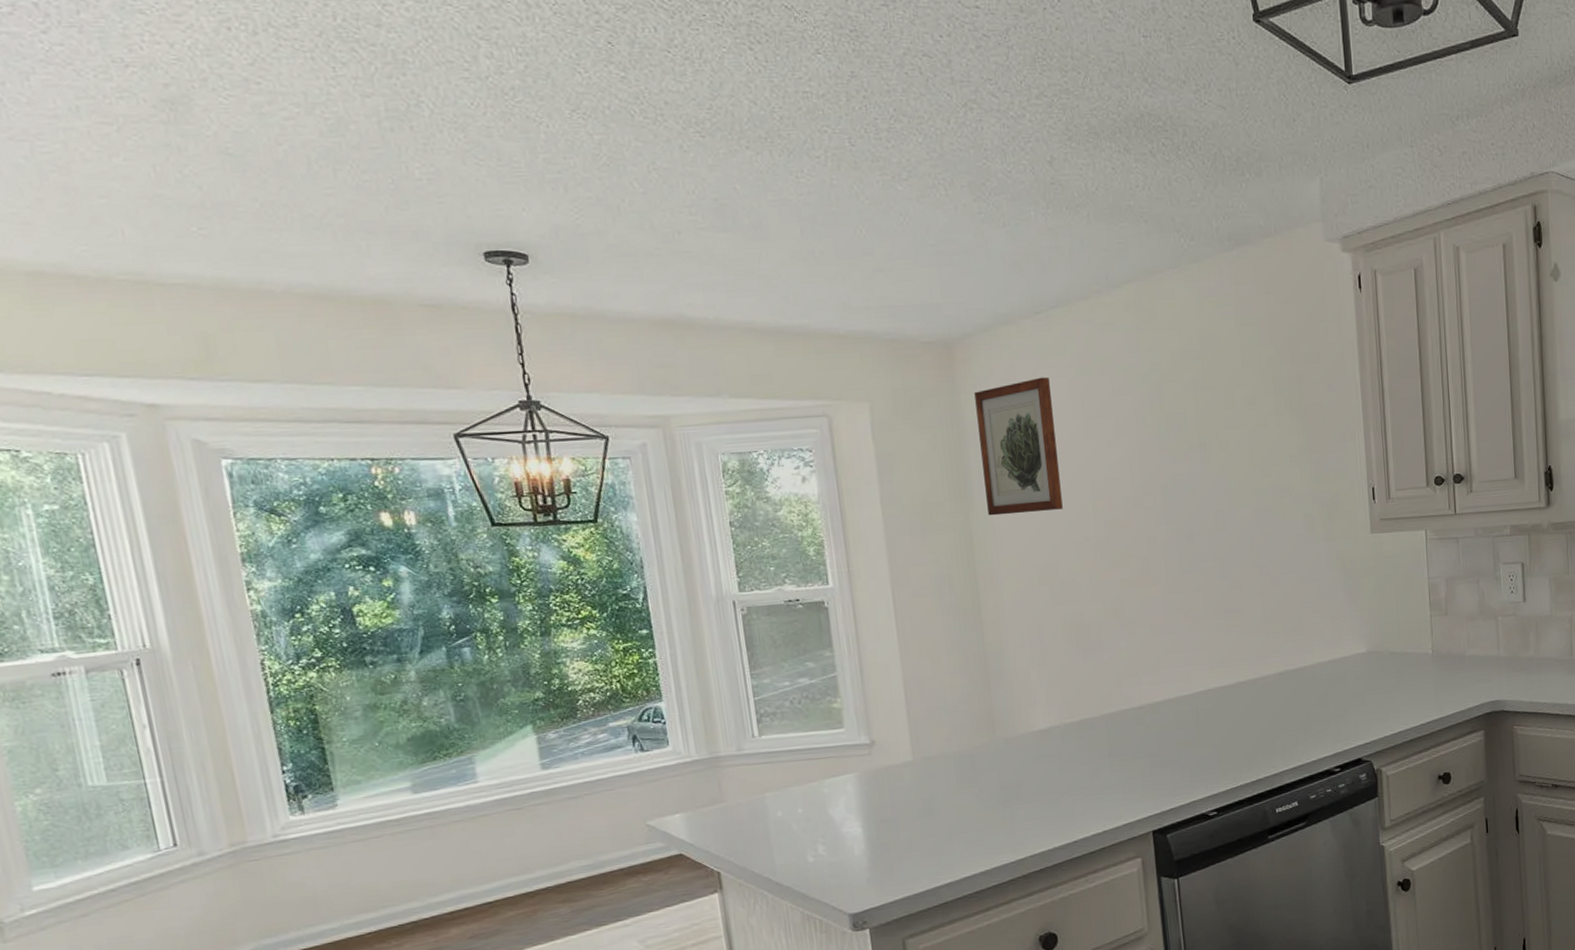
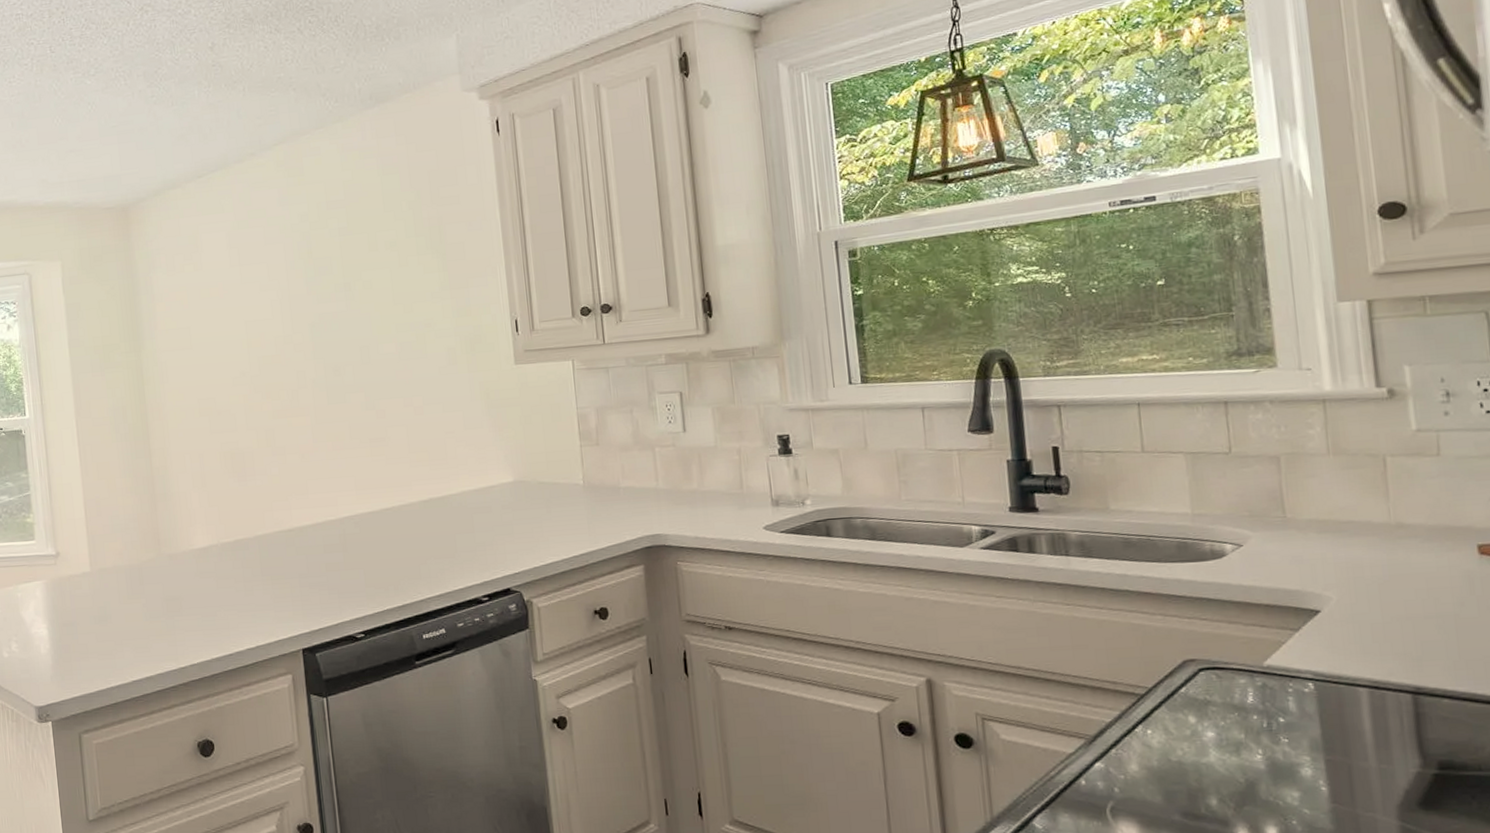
wall art: present [974,376,1063,516] -> none [146,231,221,355]

